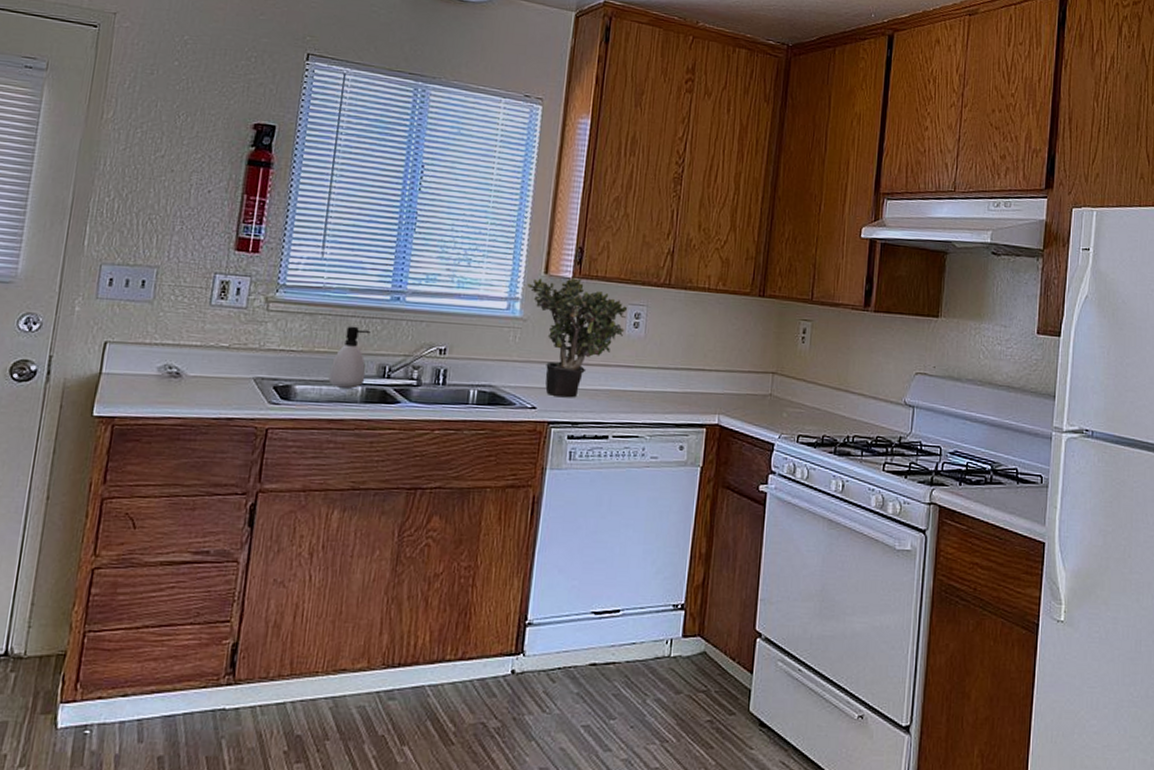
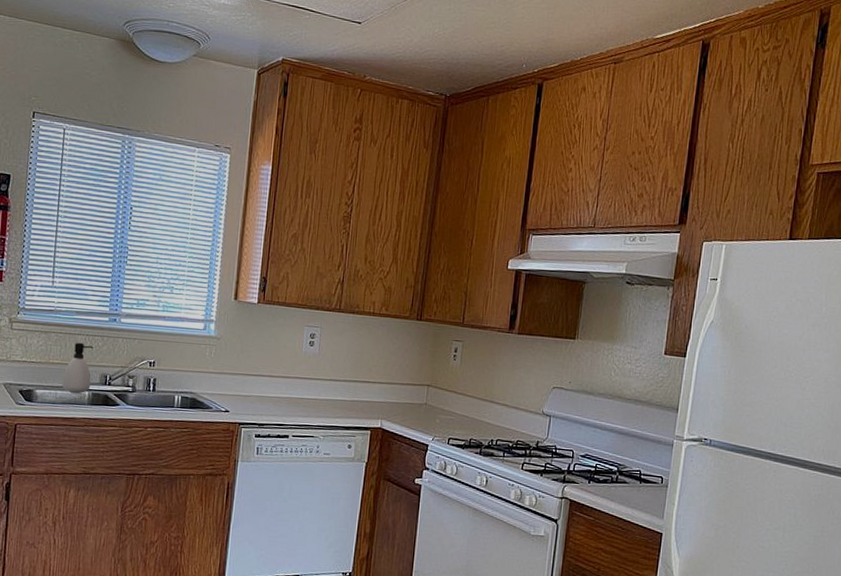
potted plant: present [527,278,627,398] -> none [220,303,303,404]

